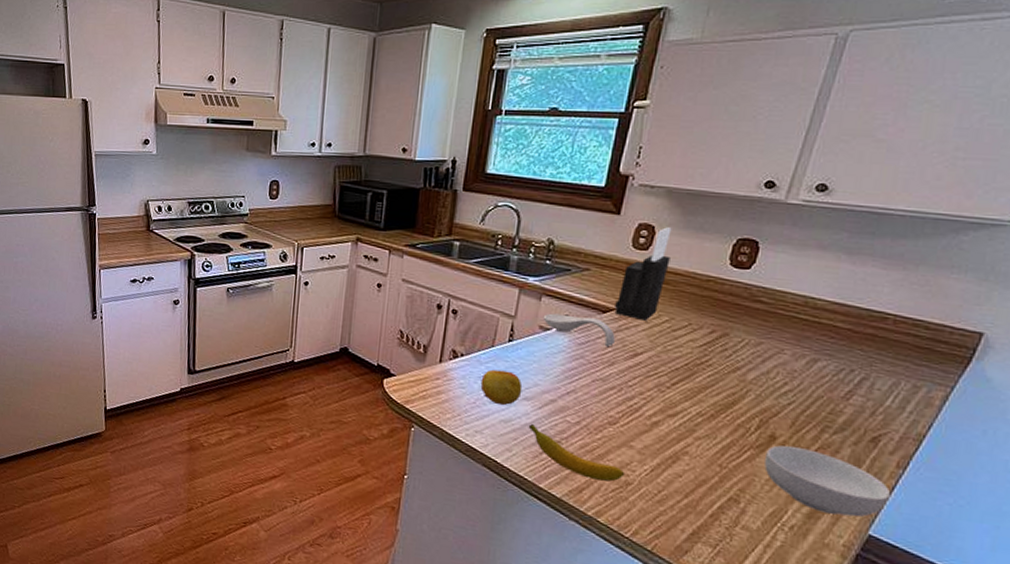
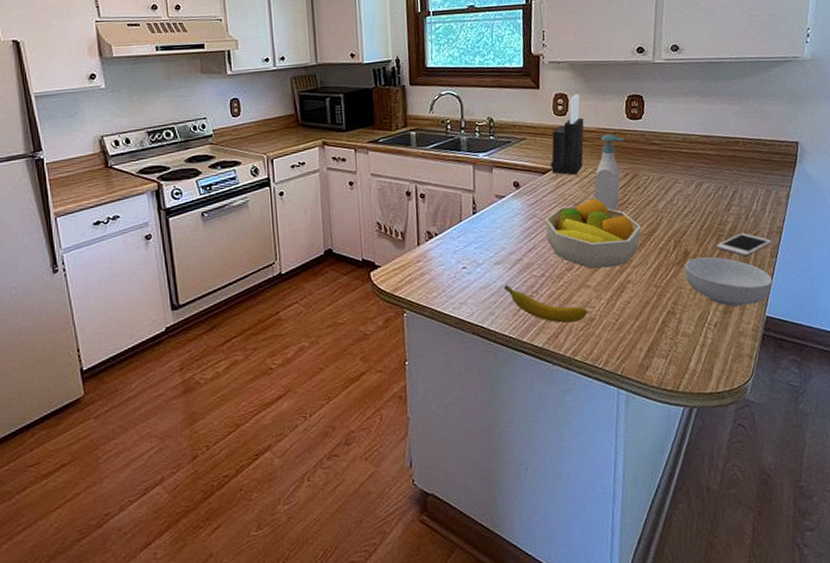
apple: present [480,369,523,406] -> none [456,241,493,274]
spoon rest: present [542,313,615,346] -> none [497,180,557,202]
fruit bowl: none [591,351,719,434] -> present [544,198,642,269]
soap bottle: none [663,280,720,370] -> present [594,134,624,211]
cell phone: none [817,429,904,459] -> present [716,232,772,257]

